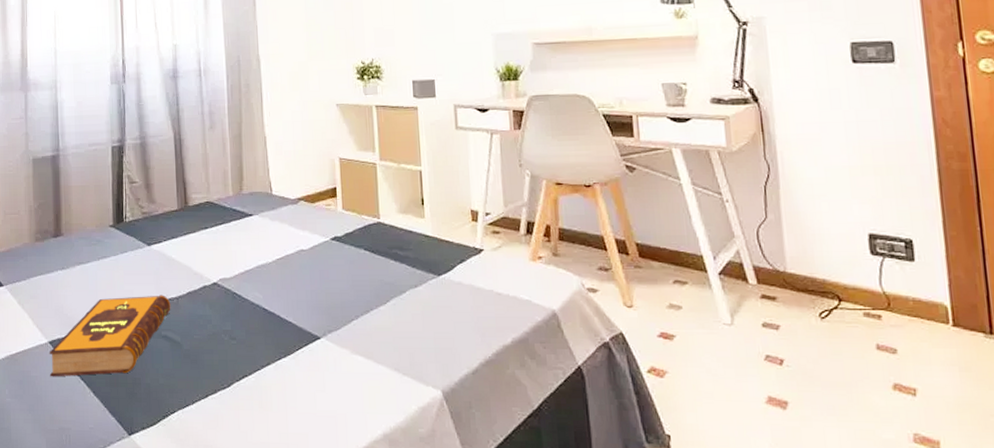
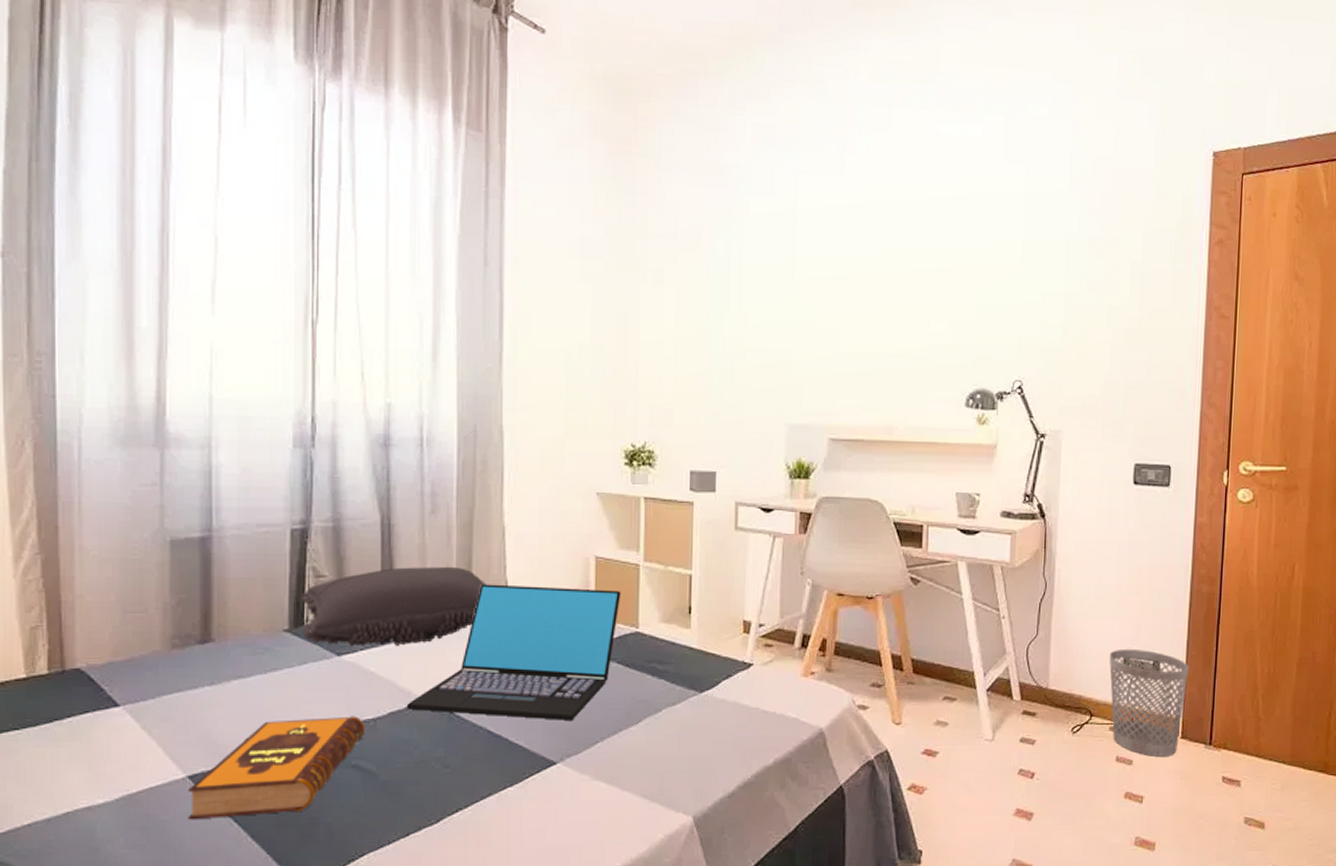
pillow: none [121,171,255,238] -> present [301,567,486,646]
laptop: none [200,184,363,300] -> present [406,584,621,720]
wastebasket: none [851,230,951,346] -> present [1109,648,1189,756]

